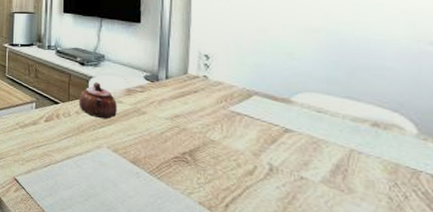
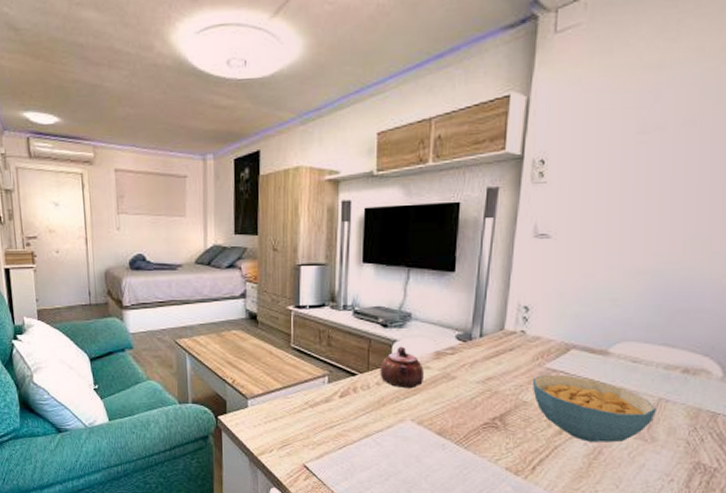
cereal bowl: none [218,116,349,190] -> present [532,374,657,443]

